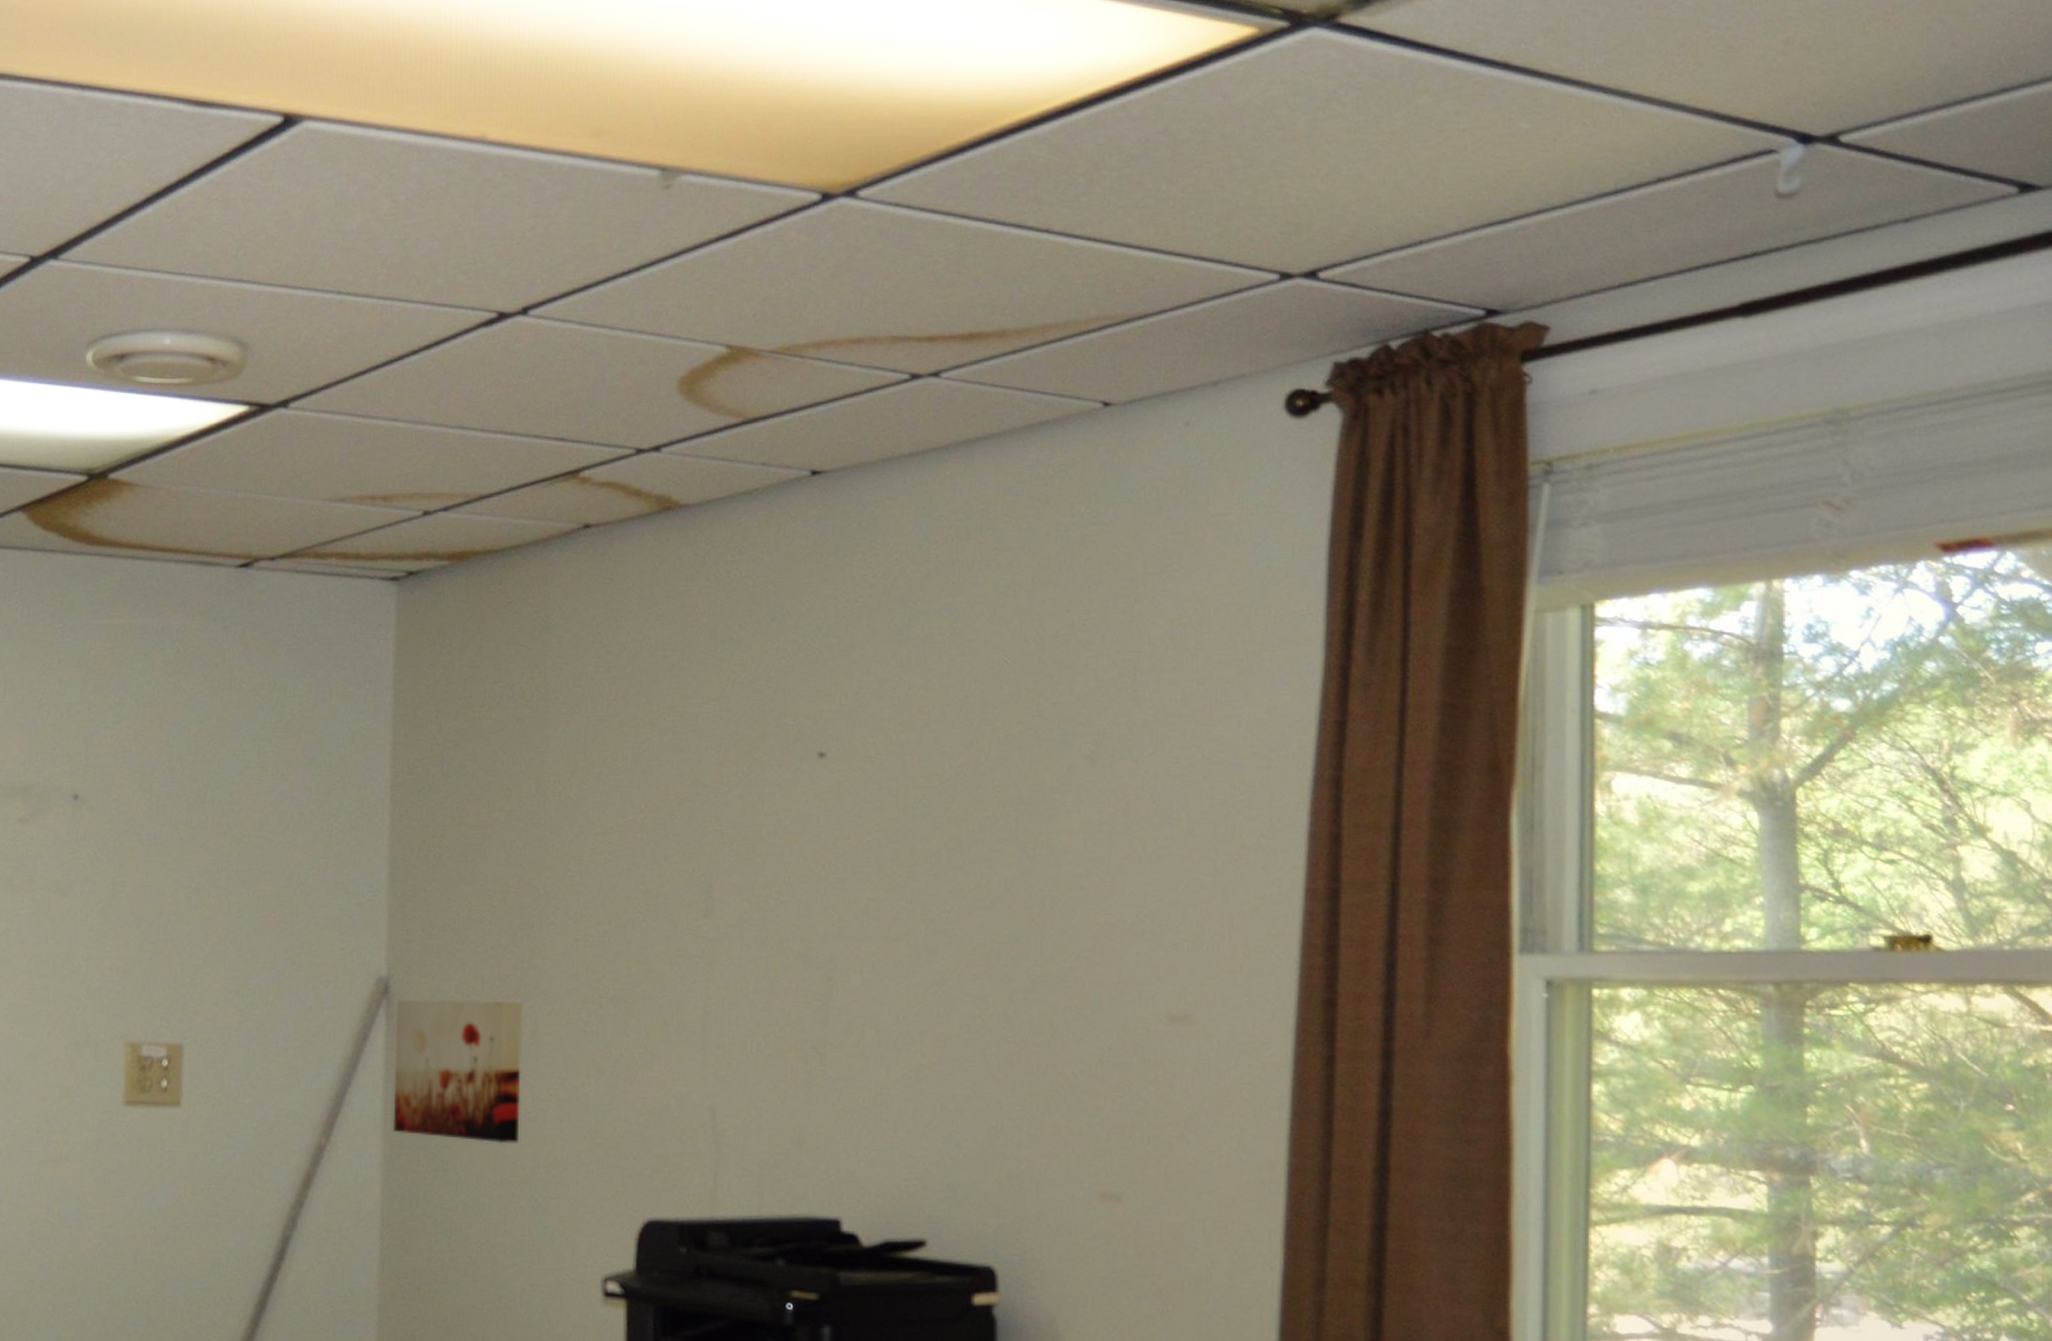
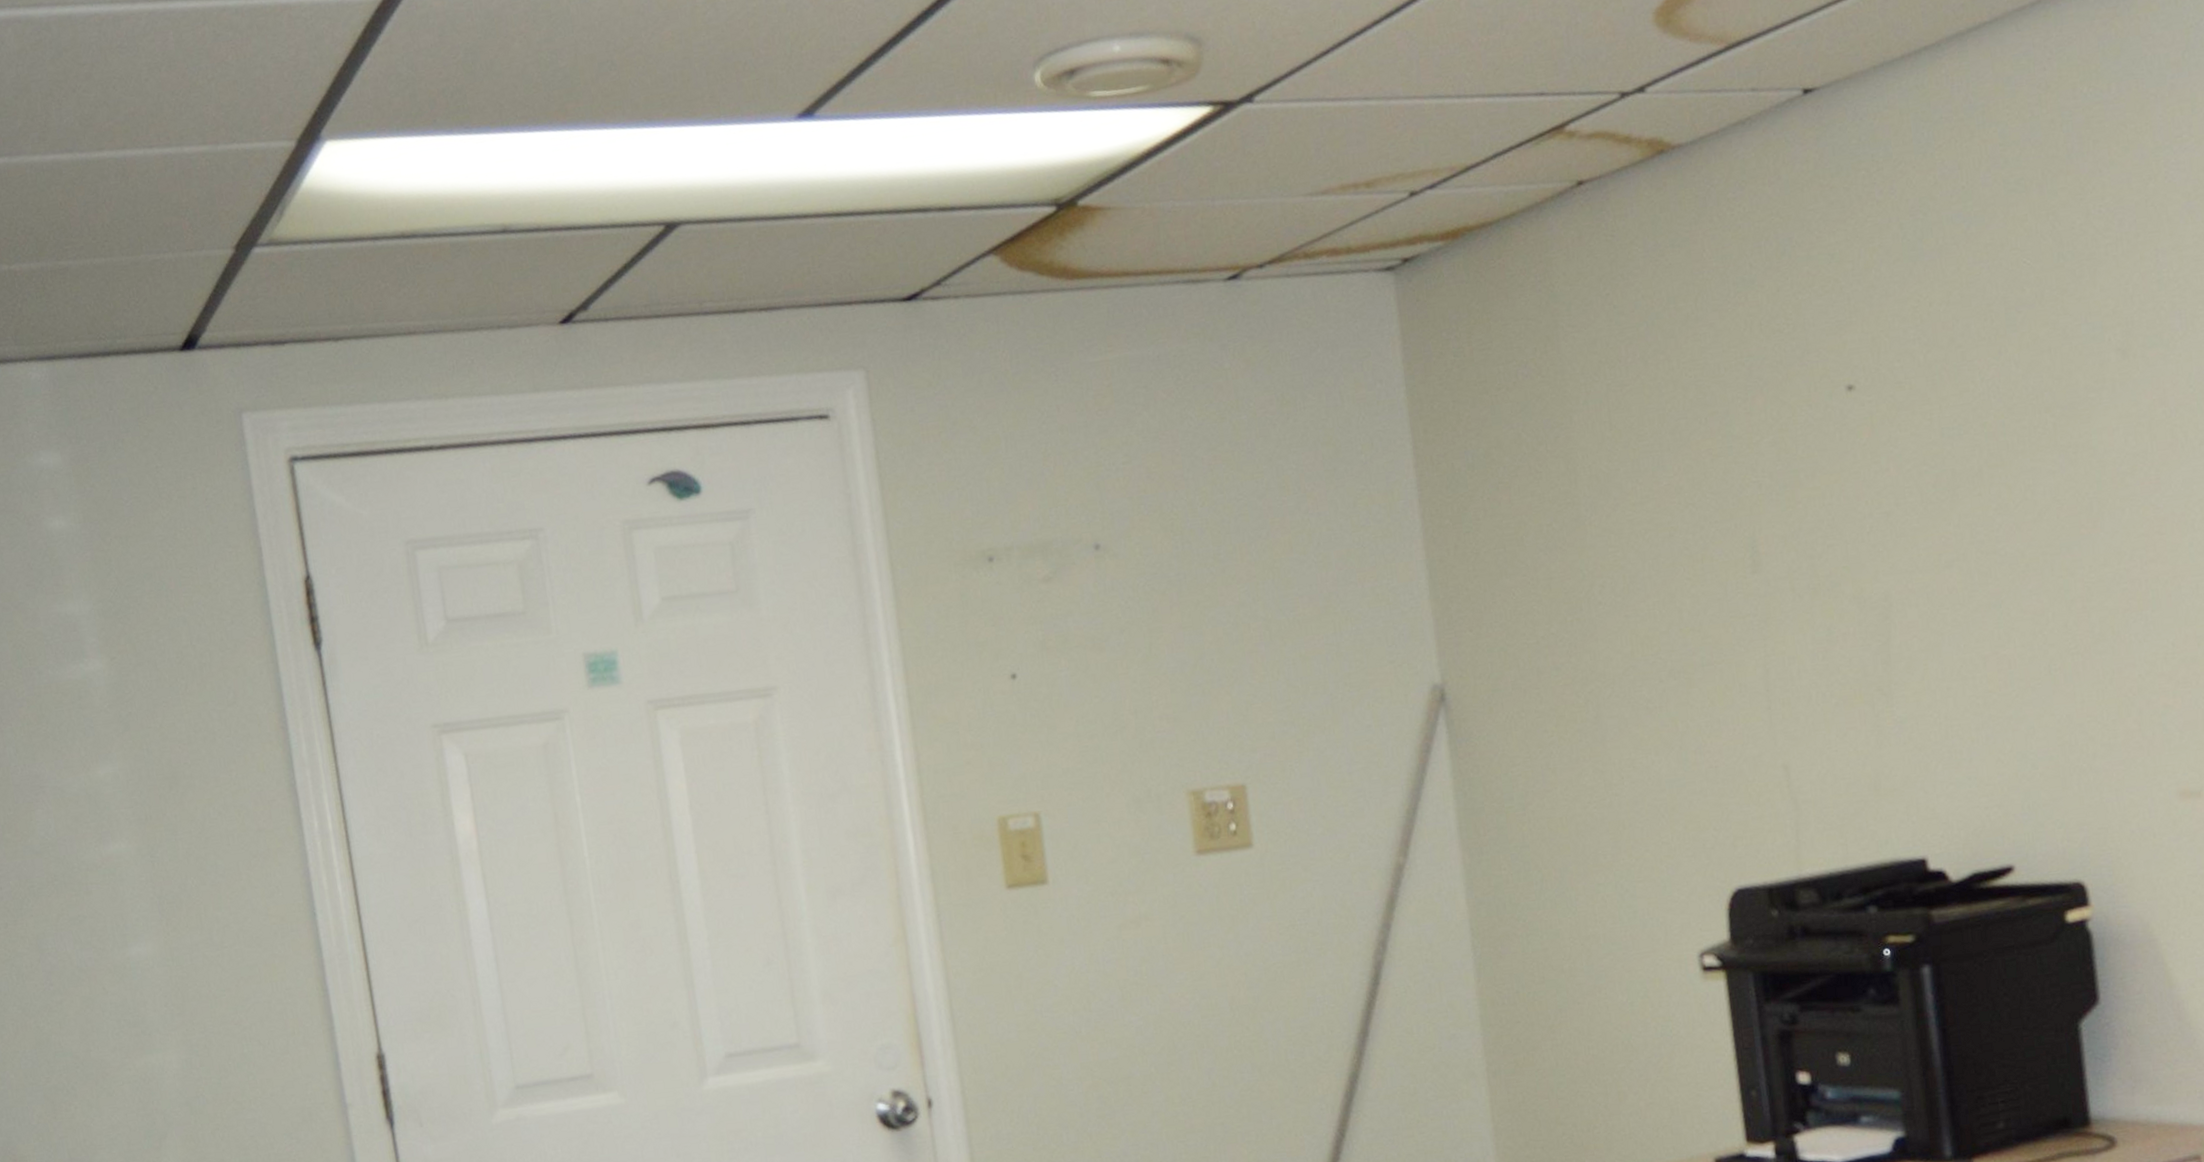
wall art: present [393,999,523,1144] -> none [1455,689,1597,840]

